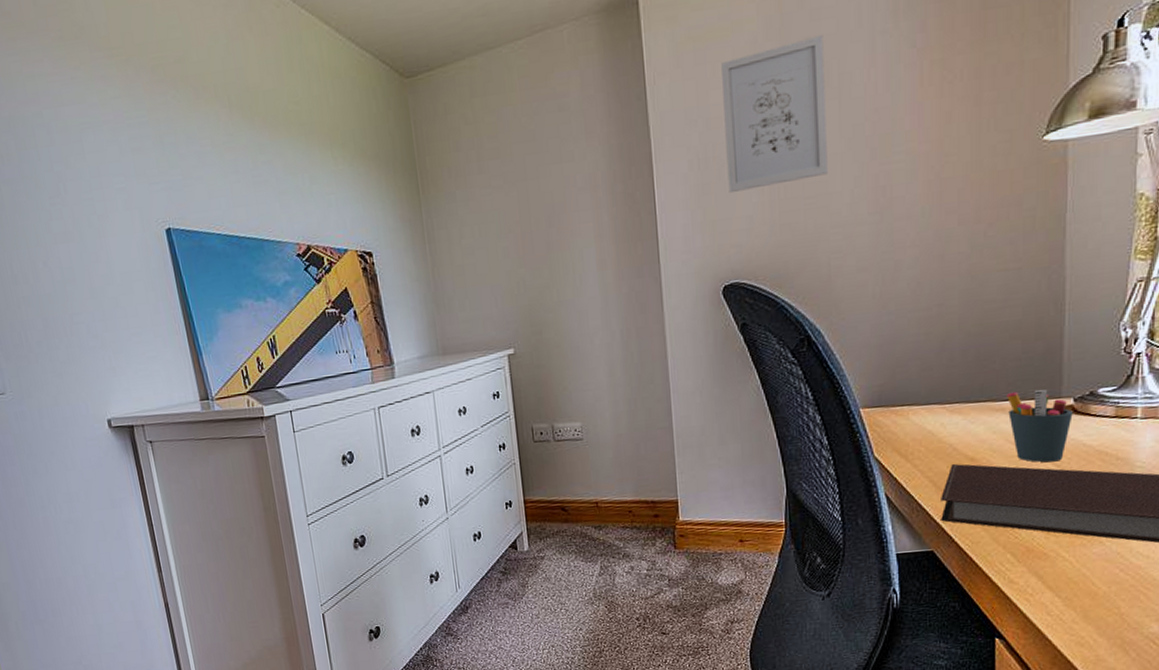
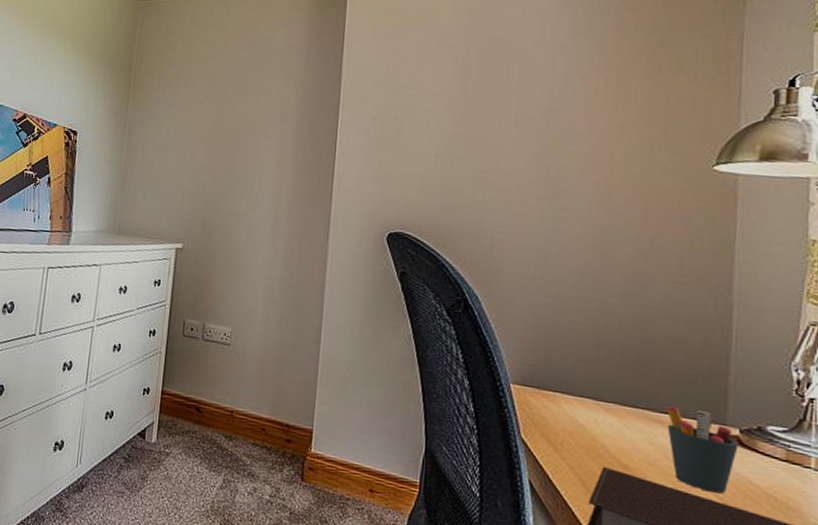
wall art: present [721,34,828,192] -> none [405,37,508,155]

